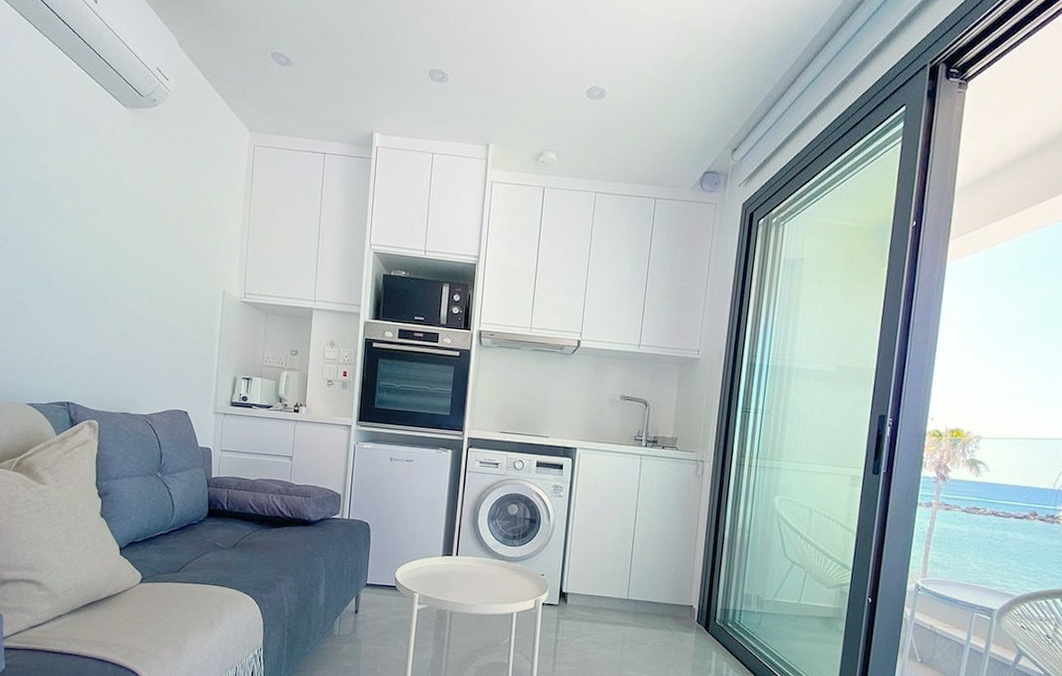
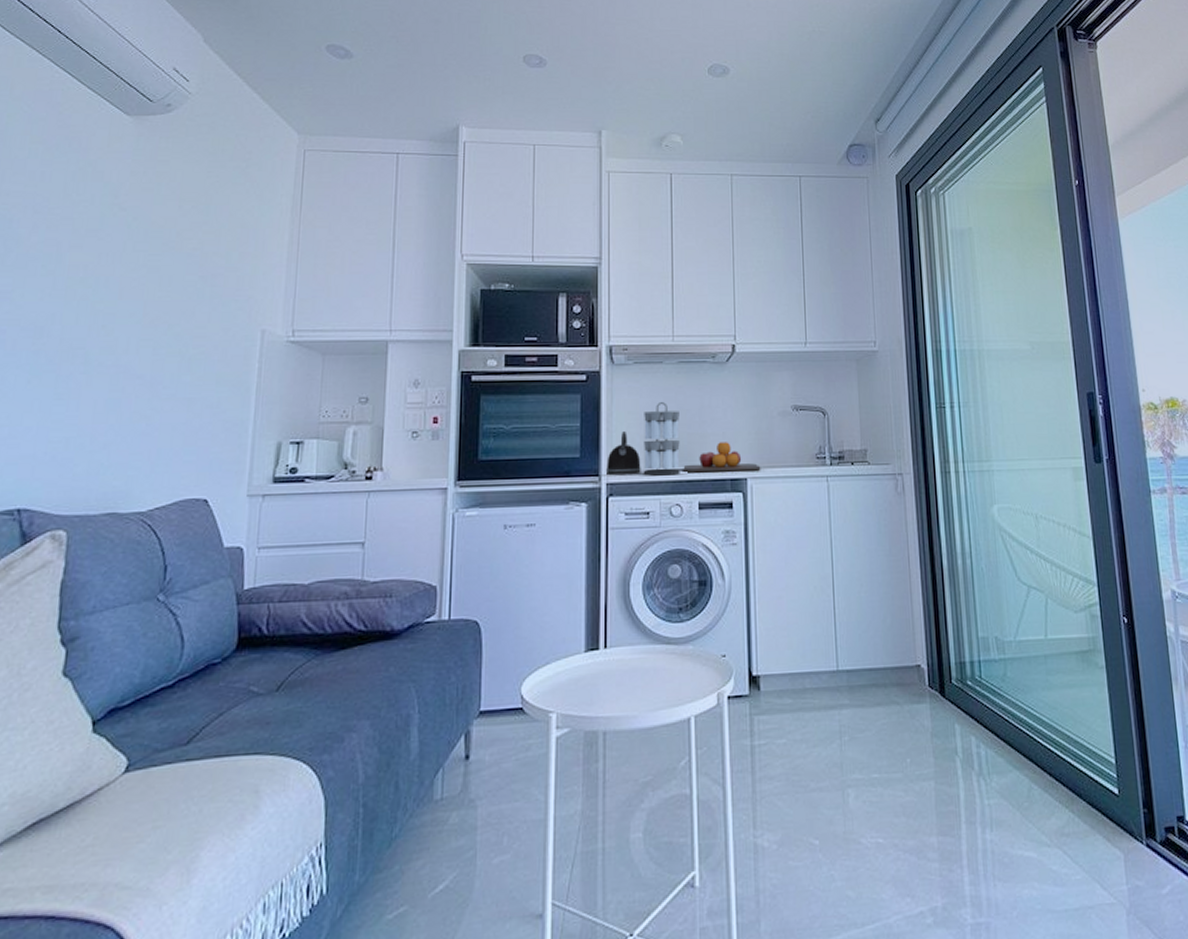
kettle: none [469,400,496,434] -> present [606,432,641,476]
spice rack: none [496,379,529,438] -> present [643,401,680,476]
chopping board: none [527,417,589,444] -> present [683,442,761,473]

